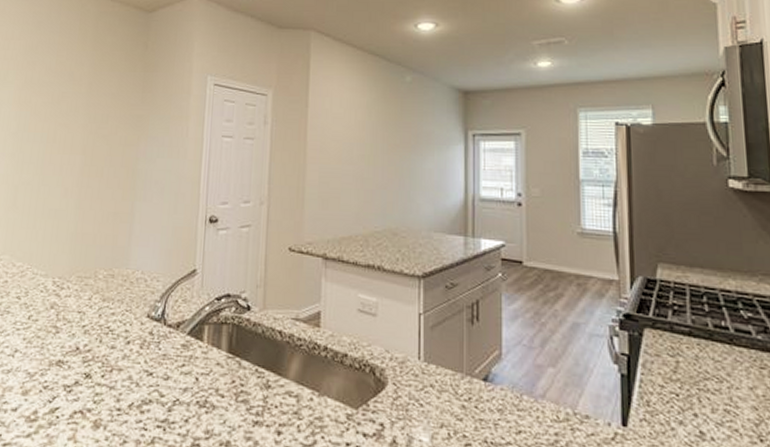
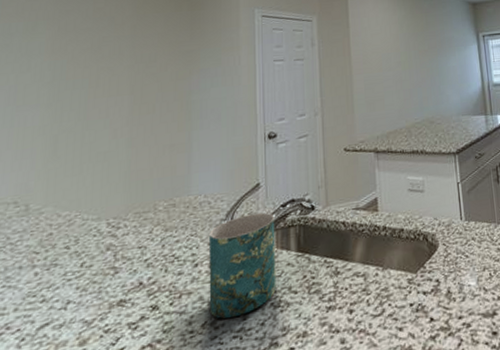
mug: none [136,301,209,406] -> present [209,212,276,319]

